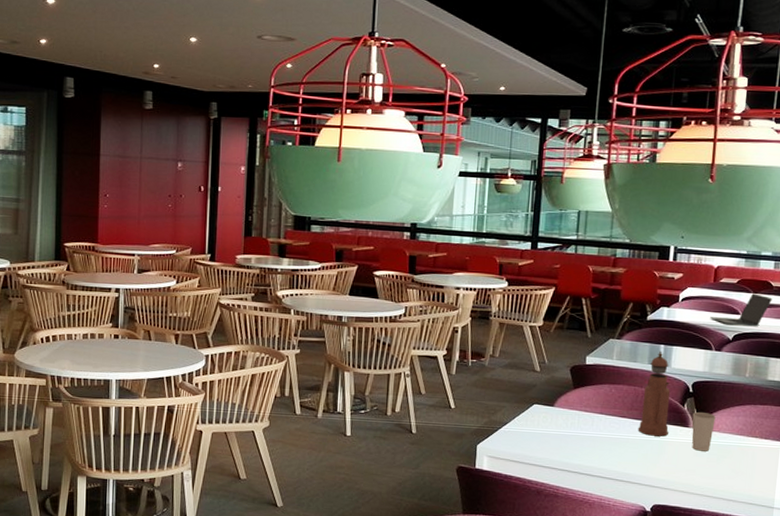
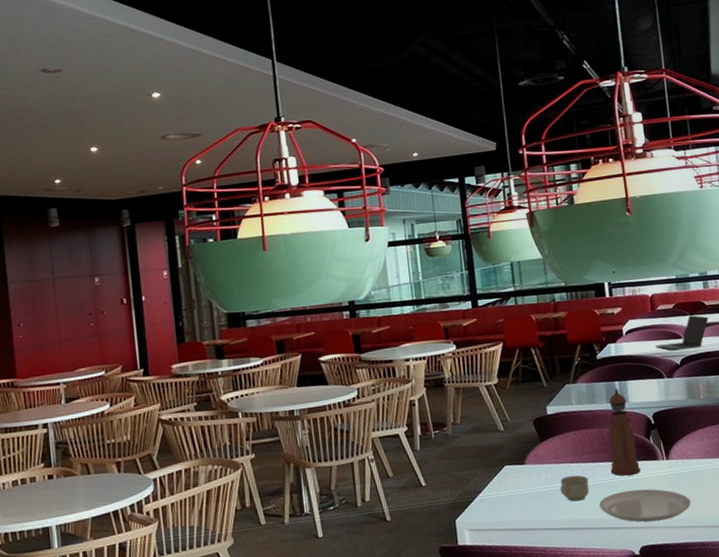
cup: none [584,425,614,451] -> present [560,475,590,502]
plate: none [620,450,713,485] -> present [599,489,691,522]
cup: present [692,412,716,452] -> none [659,441,683,482]

